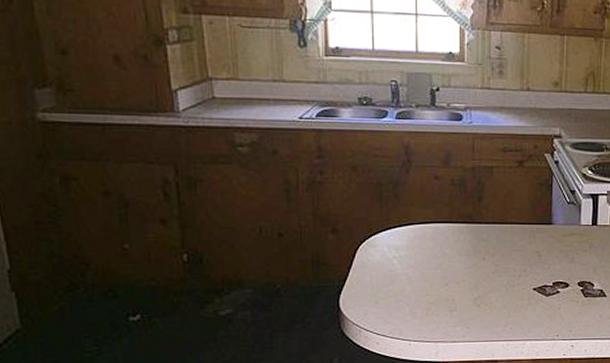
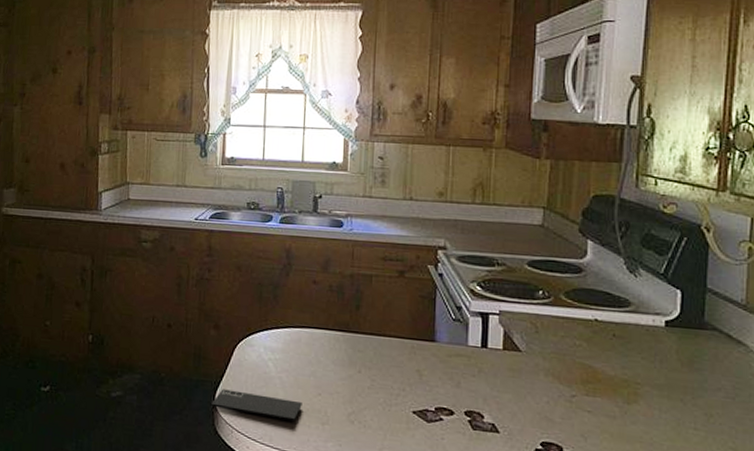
smartphone: none [336,291,430,313] -> present [211,389,302,422]

